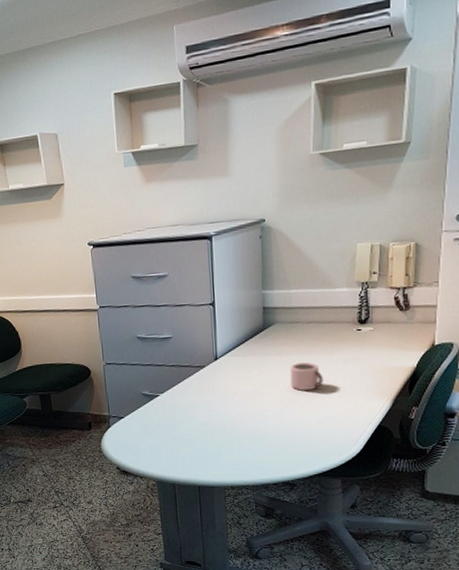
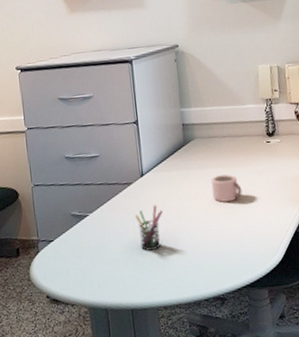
pen holder: none [206,390,236,433] -> present [135,205,163,251]

